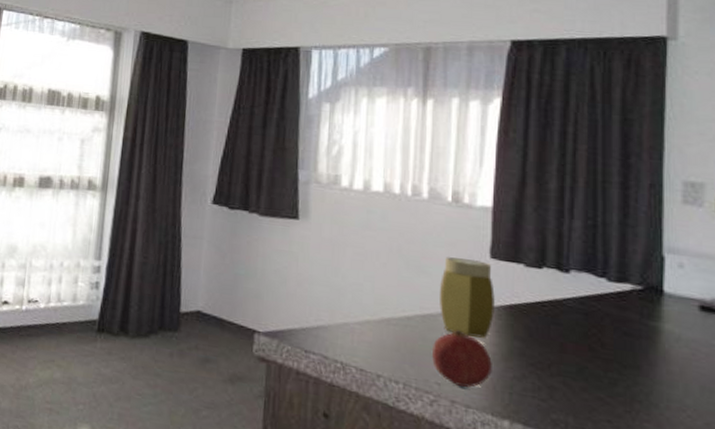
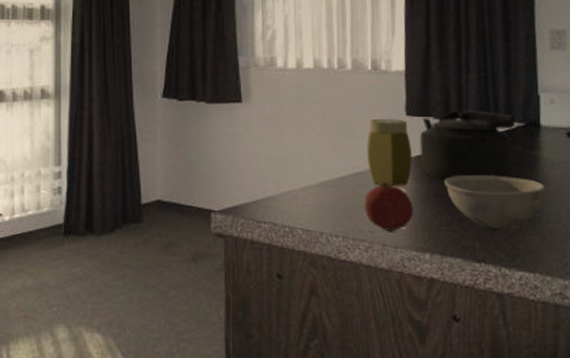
kettle: none [505,260,631,348] -> present [419,109,516,181]
bowl: none [533,335,666,409] -> present [444,176,545,230]

